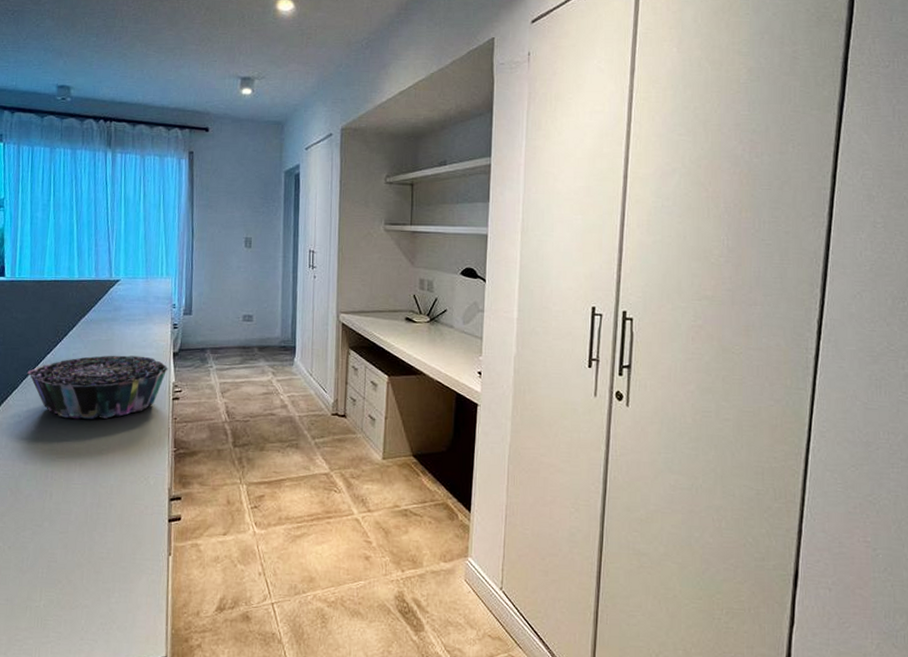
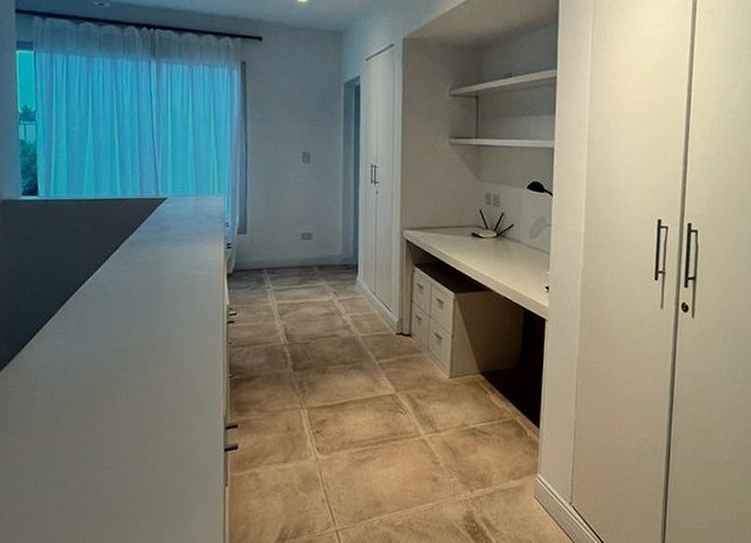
decorative bowl: present [27,355,169,420] -> none [66,277,223,347]

